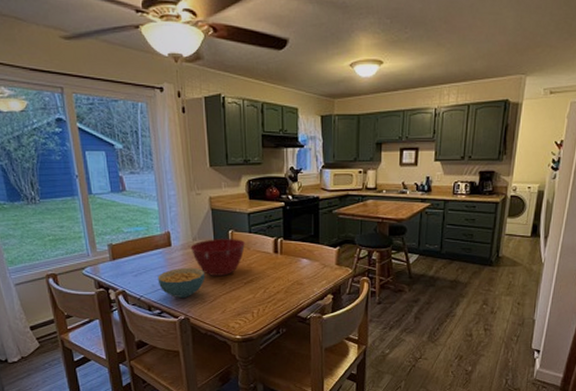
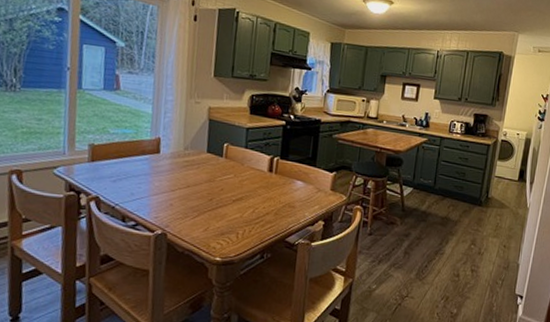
cereal bowl: present [157,267,205,299] -> none [138,177,192,212]
mixing bowl: present [190,239,246,276] -> none [180,150,241,191]

